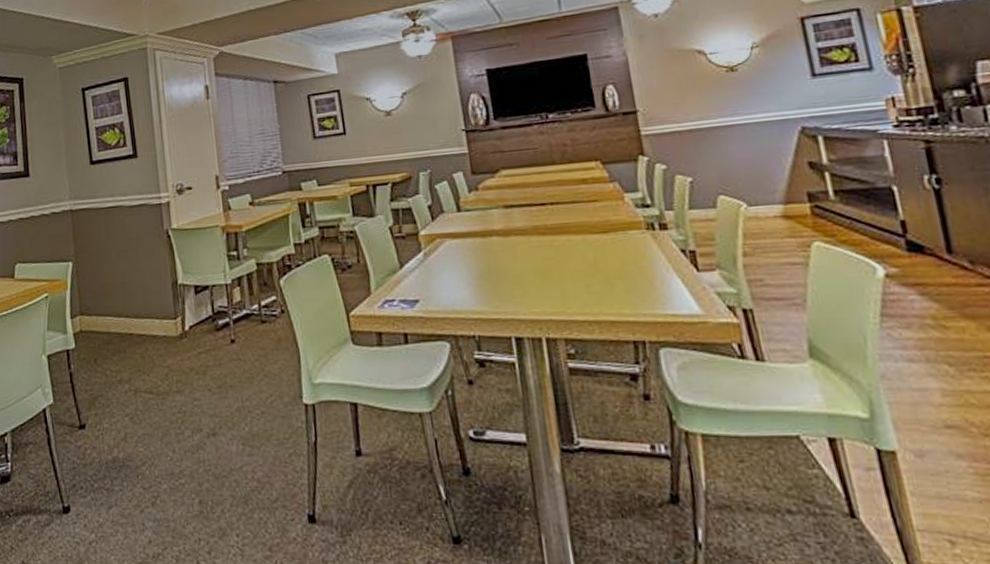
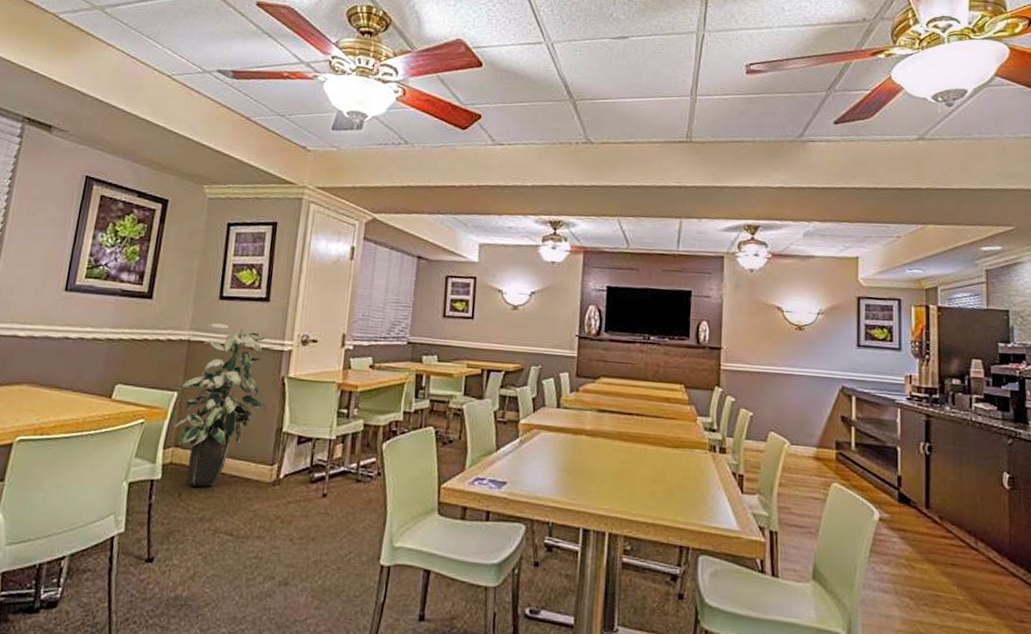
indoor plant: none [74,187,159,350] -> present [174,322,267,487]

